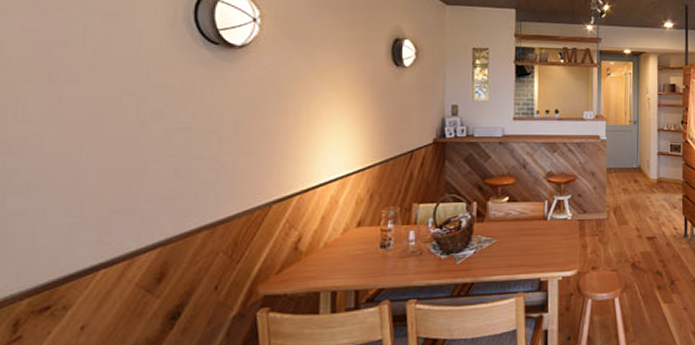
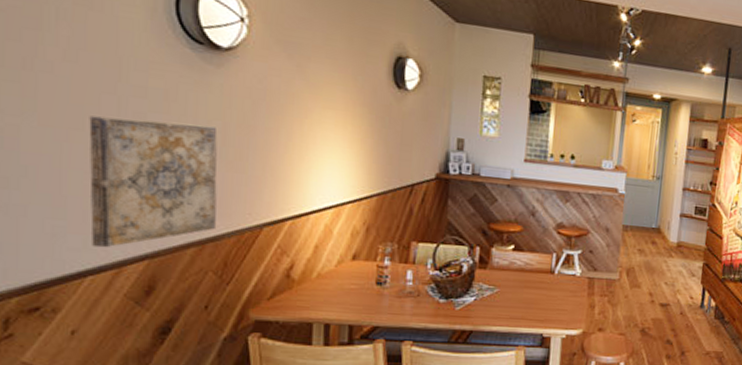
wall art: none [106,116,230,241] -> present [89,115,218,248]

